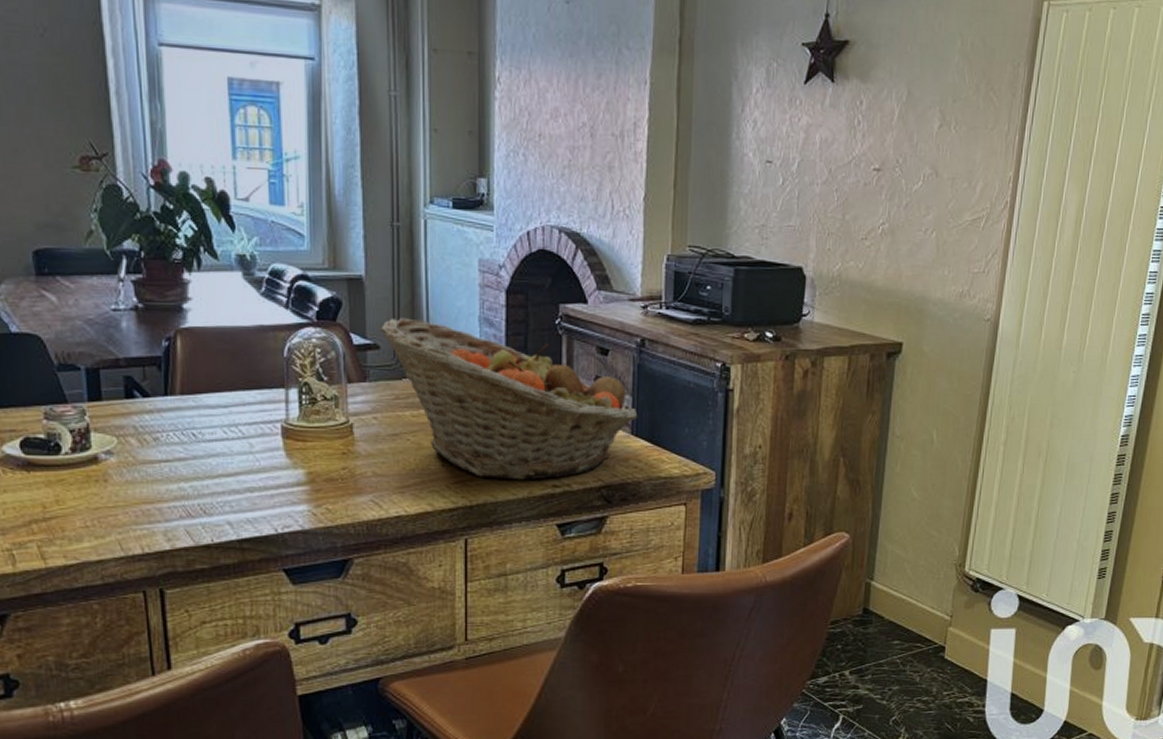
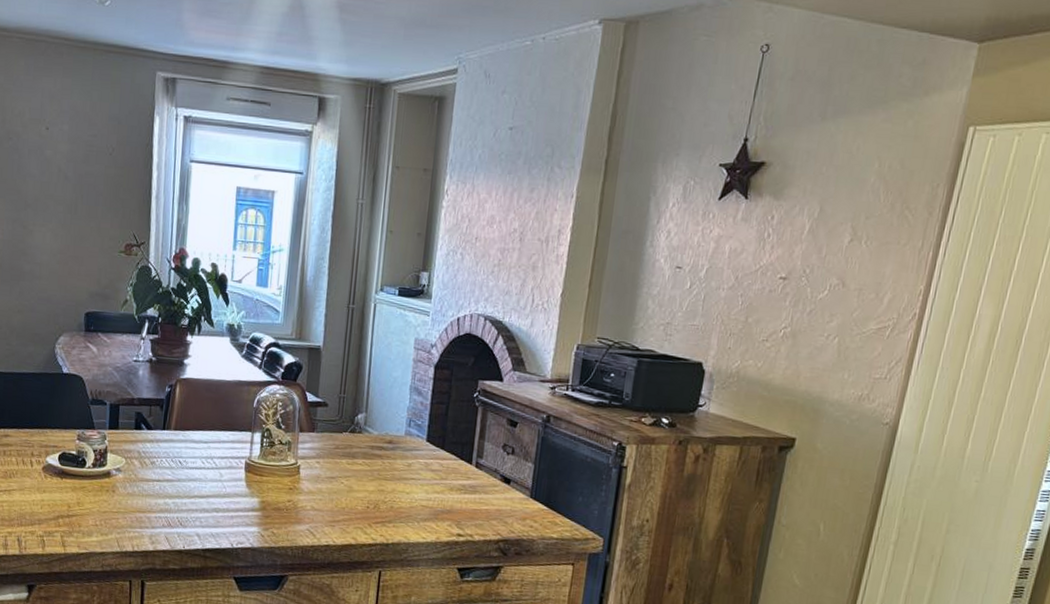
fruit basket: present [380,317,638,480] -> none [330,382,538,529]

